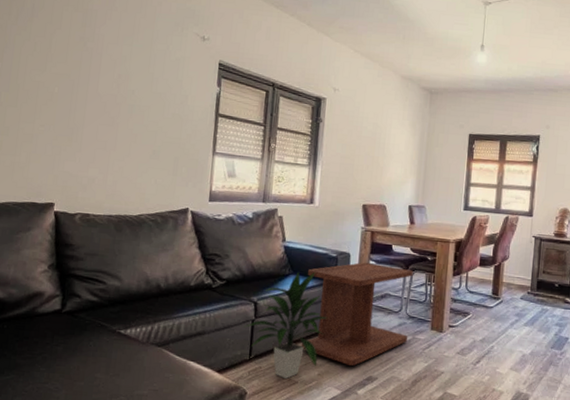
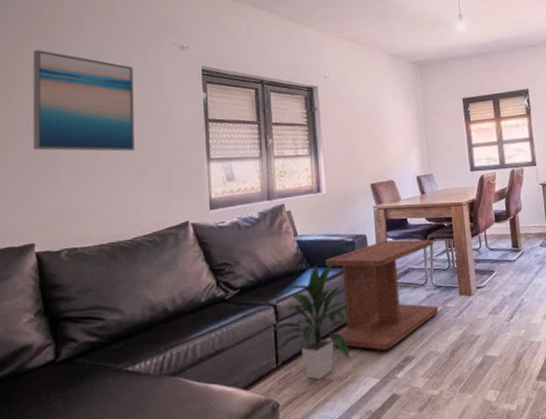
wall art: none [61,20,157,132] -> present [32,49,135,152]

